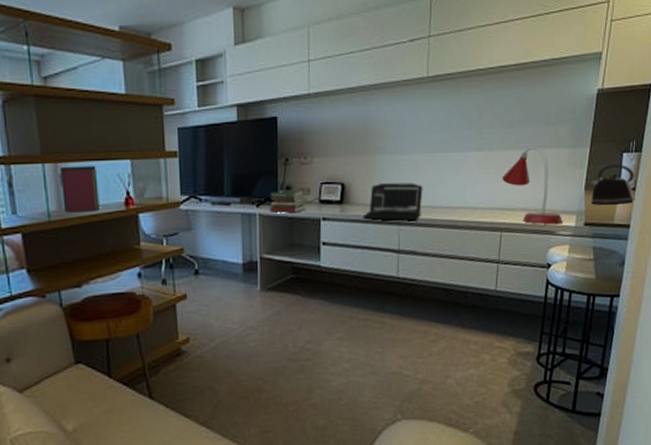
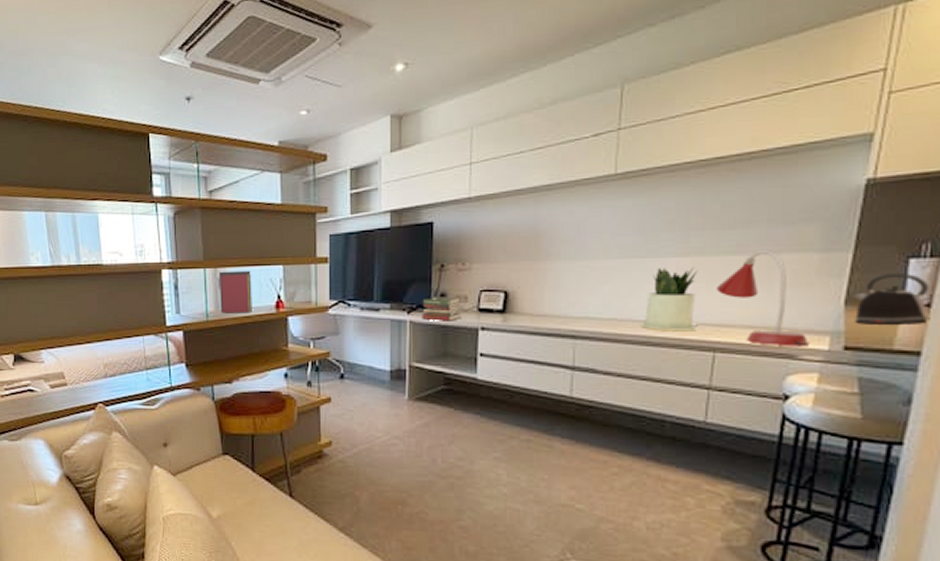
laptop: present [362,182,423,222] -> none [528,292,607,335]
planter: none [449,160,490,216] -> present [641,267,698,332]

